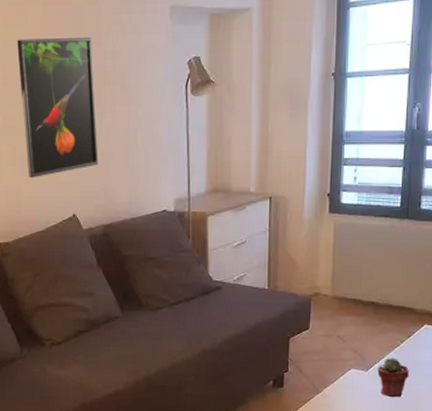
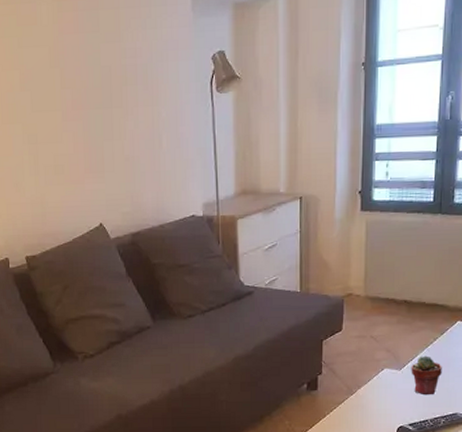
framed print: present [17,37,99,179] -> none [33,33,124,188]

